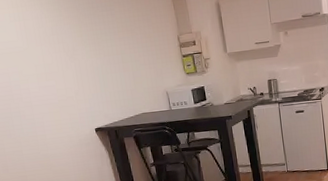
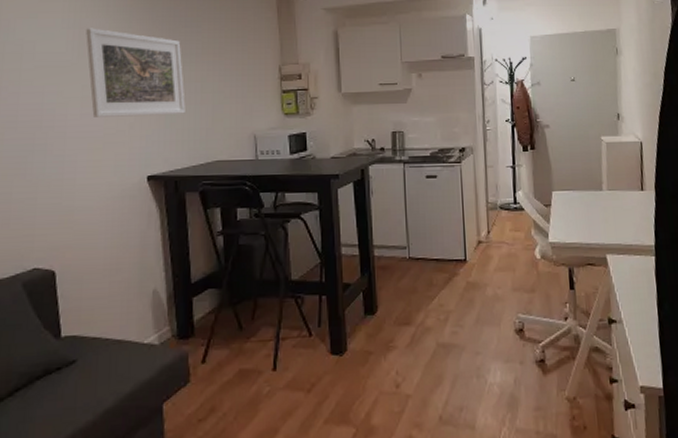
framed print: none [28,19,114,89] -> present [86,28,185,117]

